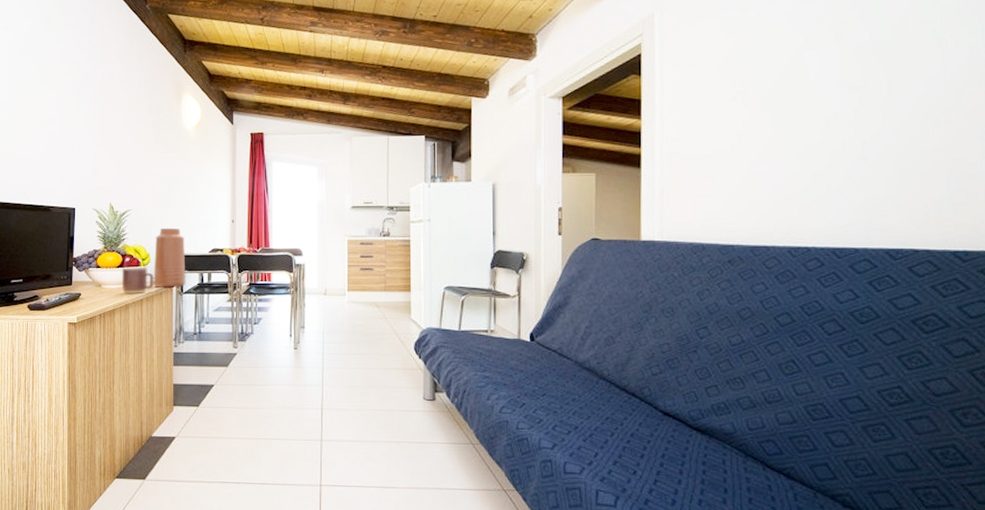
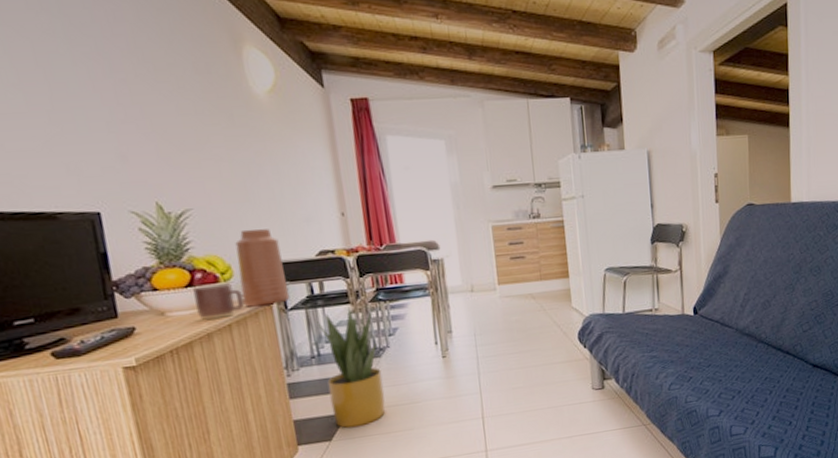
planter: none [201,297,245,399] -> present [315,308,386,428]

